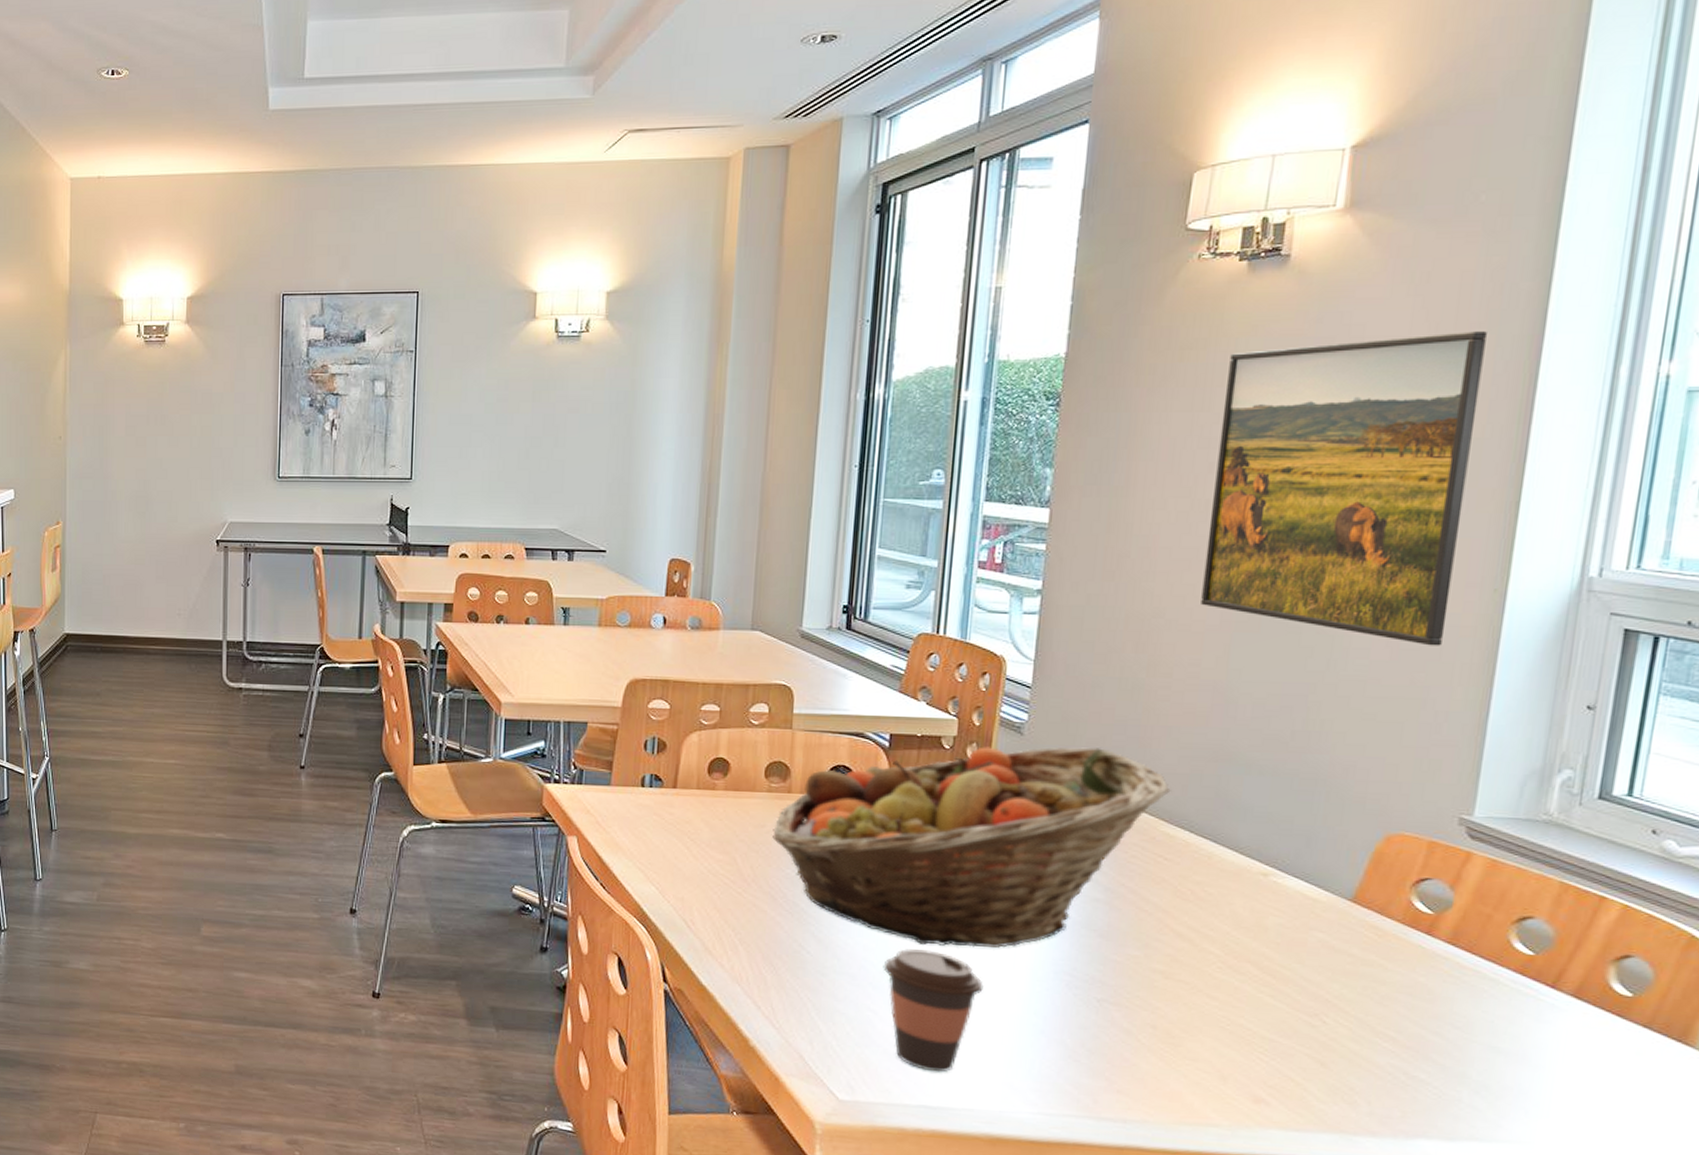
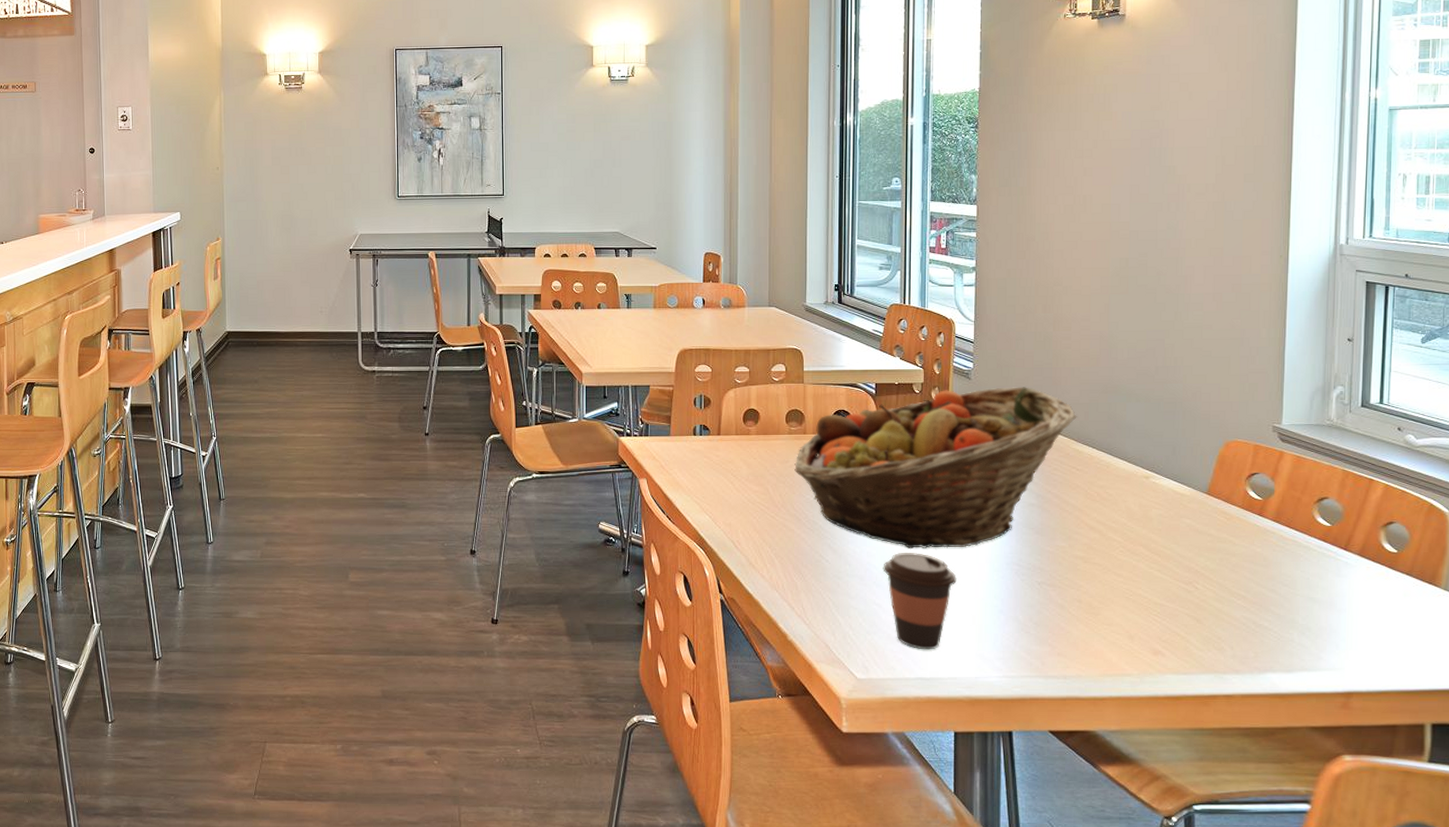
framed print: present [1201,331,1487,646] -> none [1086,69,1258,299]

